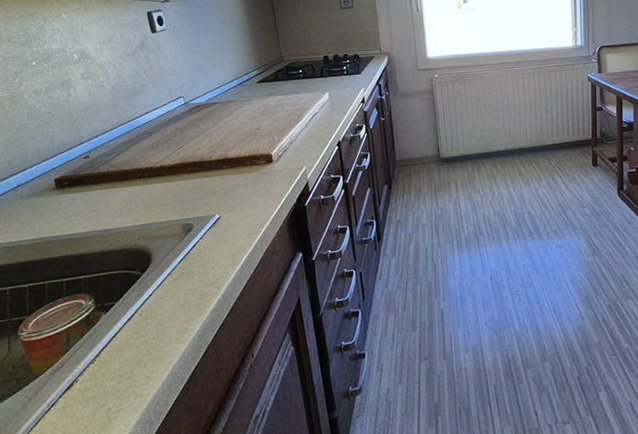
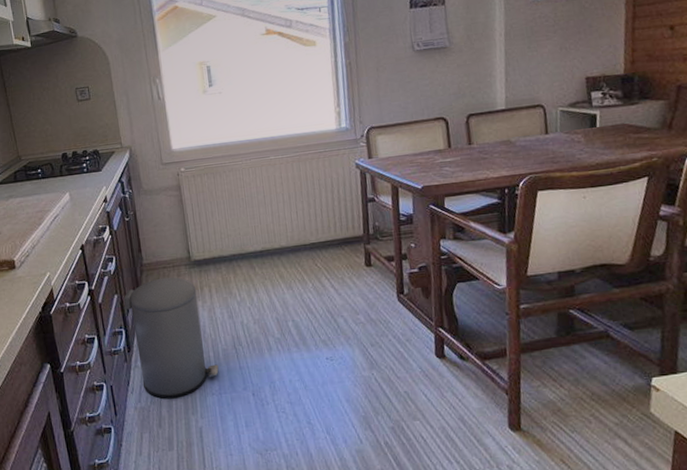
pedal bin: none [376,172,461,284] -> present [124,277,219,400]

